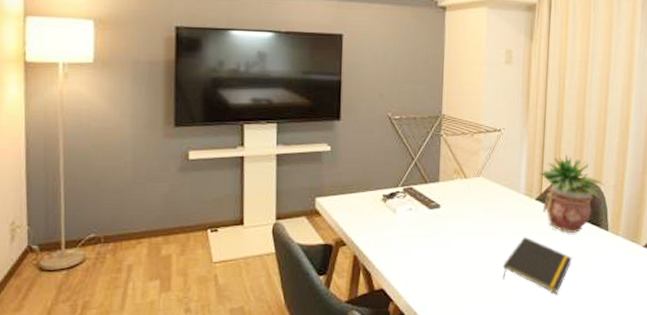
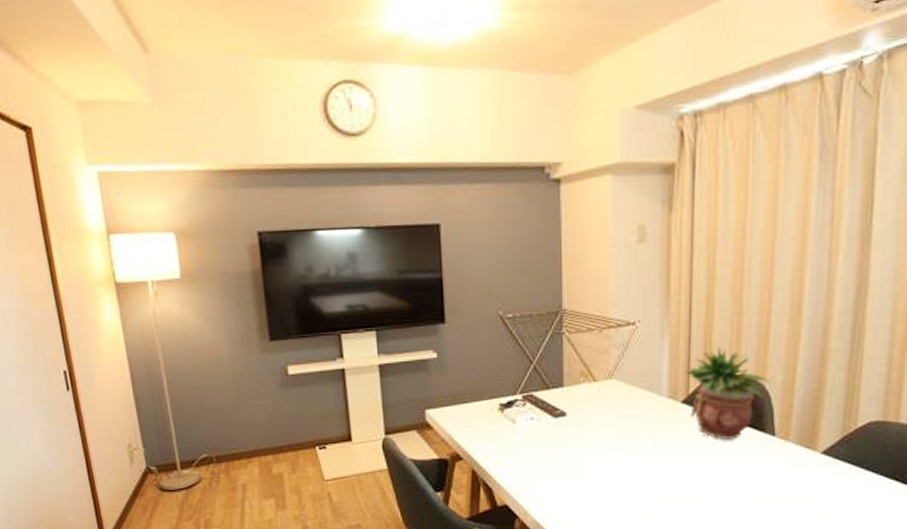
notepad: present [503,236,572,293] -> none [644,445,729,508]

